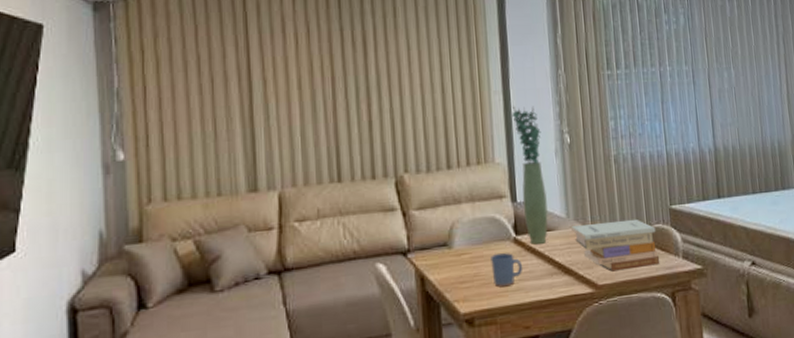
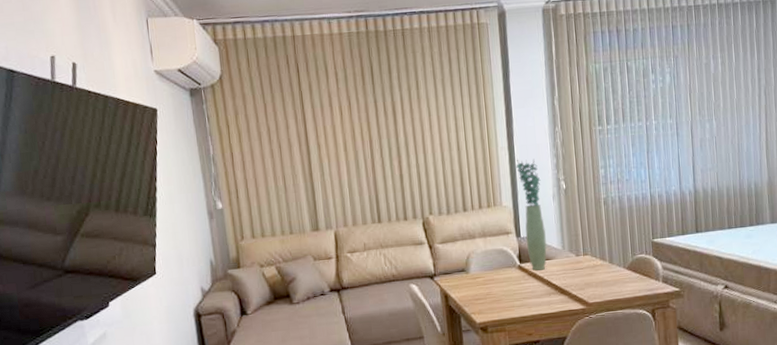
mug: present [491,253,523,287] -> none [500,277,527,303]
books: present [571,218,660,272] -> none [566,250,643,292]

